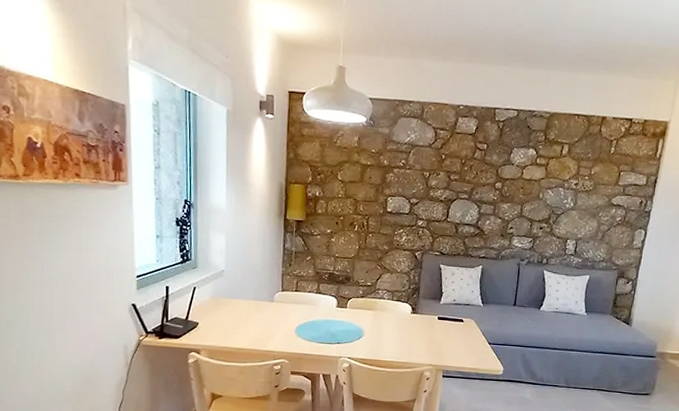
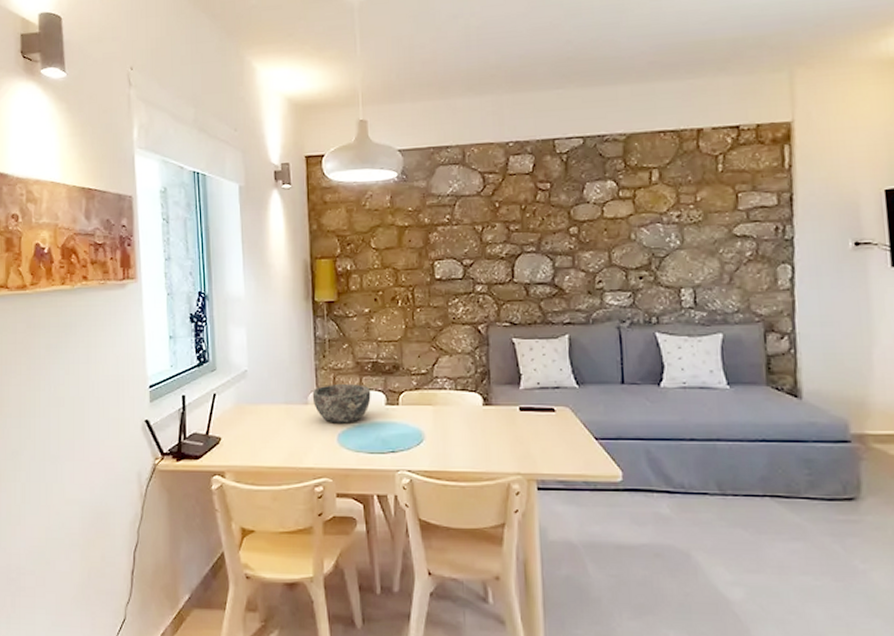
bowl: none [277,288,326,319] -> present [312,384,371,423]

